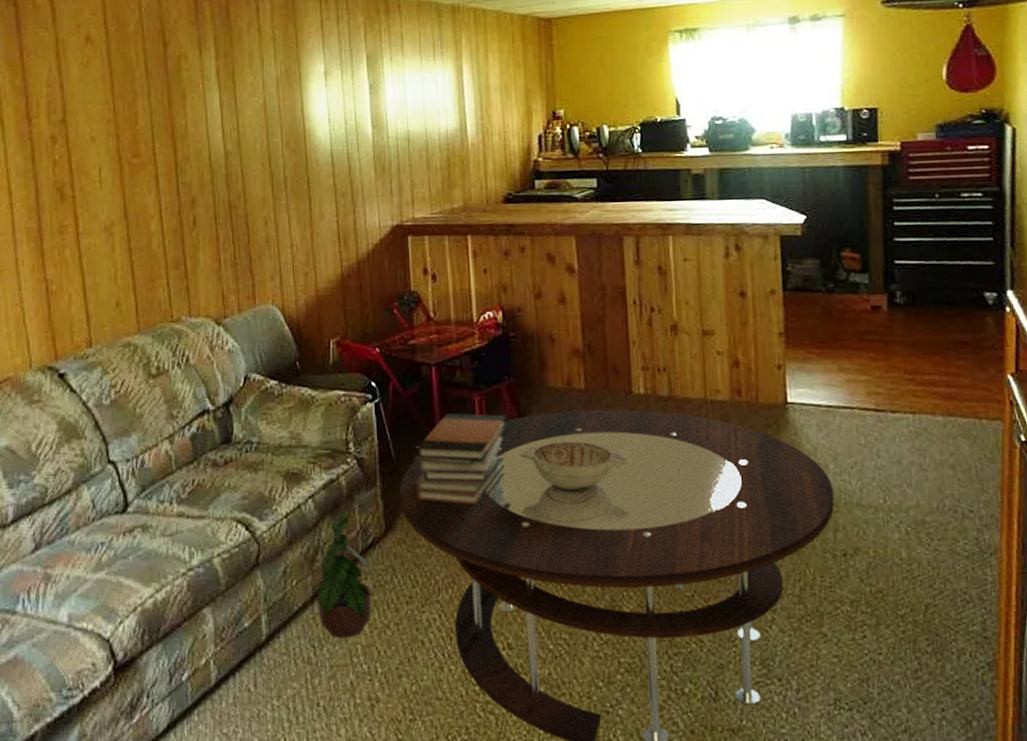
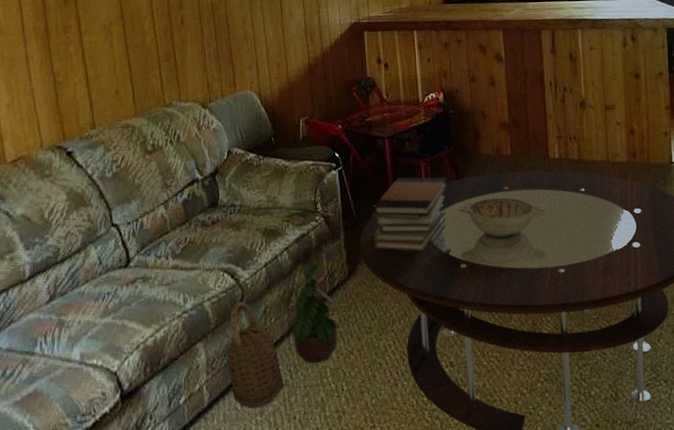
basket: none [238,560,307,690] -> present [226,302,285,408]

